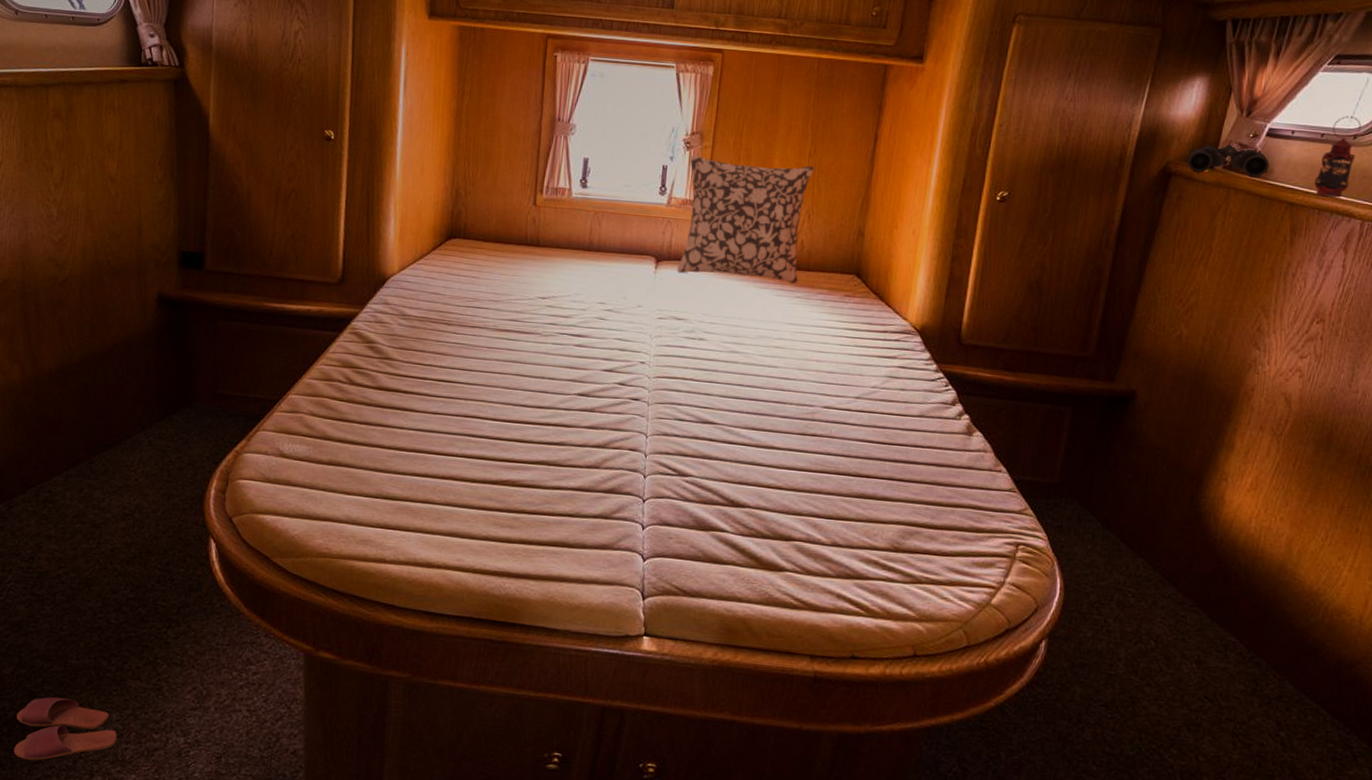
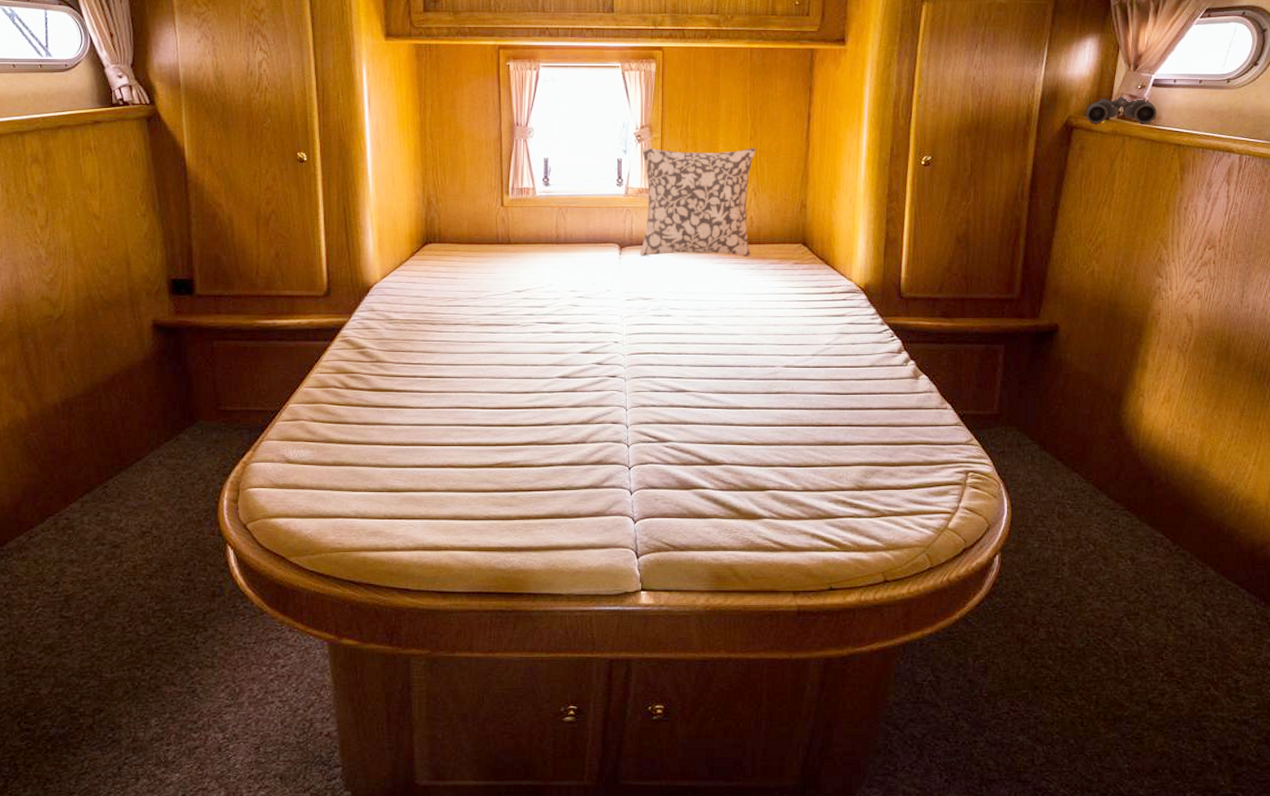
slippers: present [13,697,118,761] -> none [59,710,158,772]
lantern: present [1314,116,1362,198] -> none [1197,62,1233,136]

